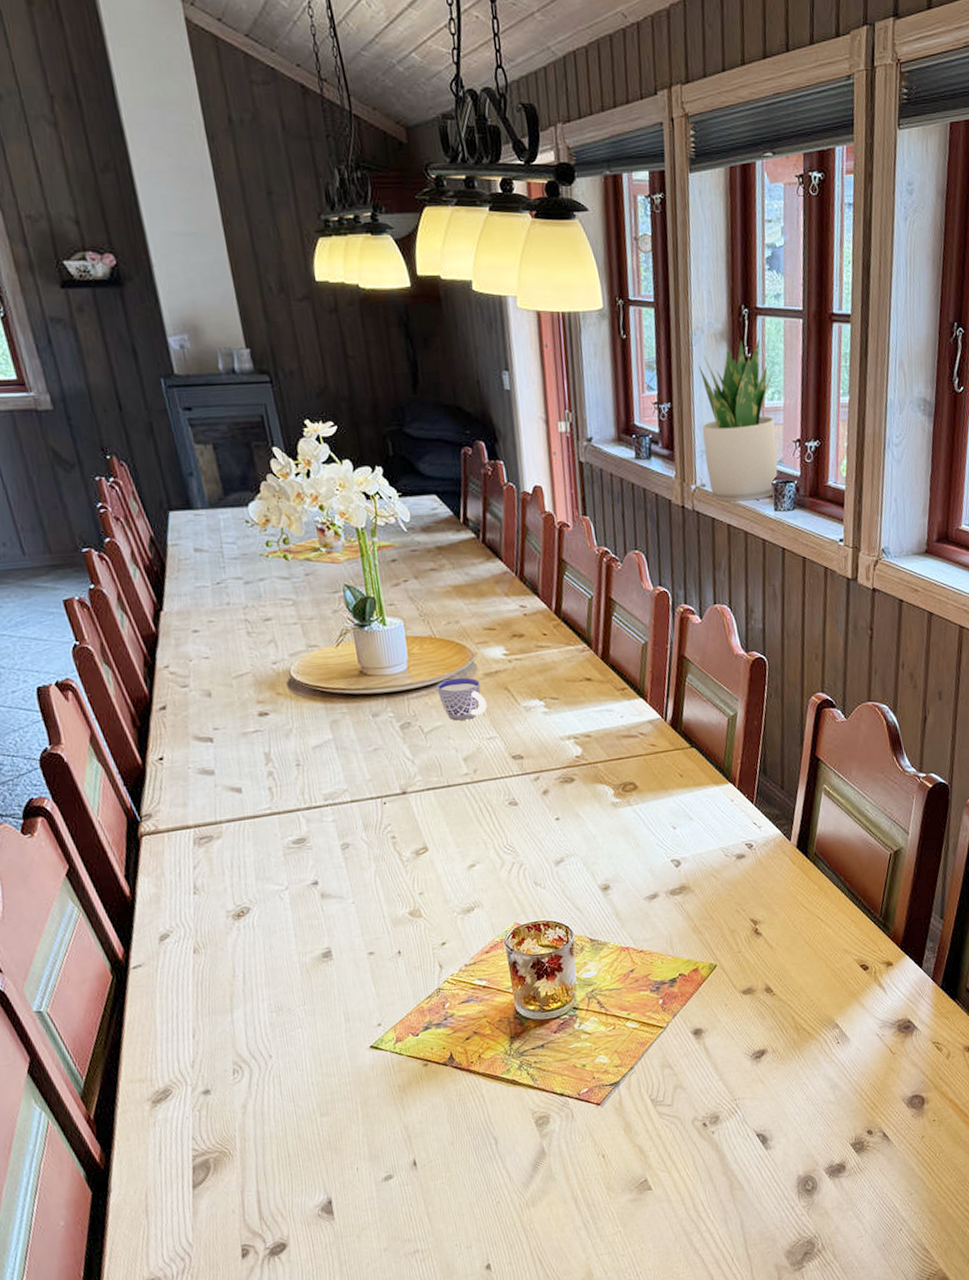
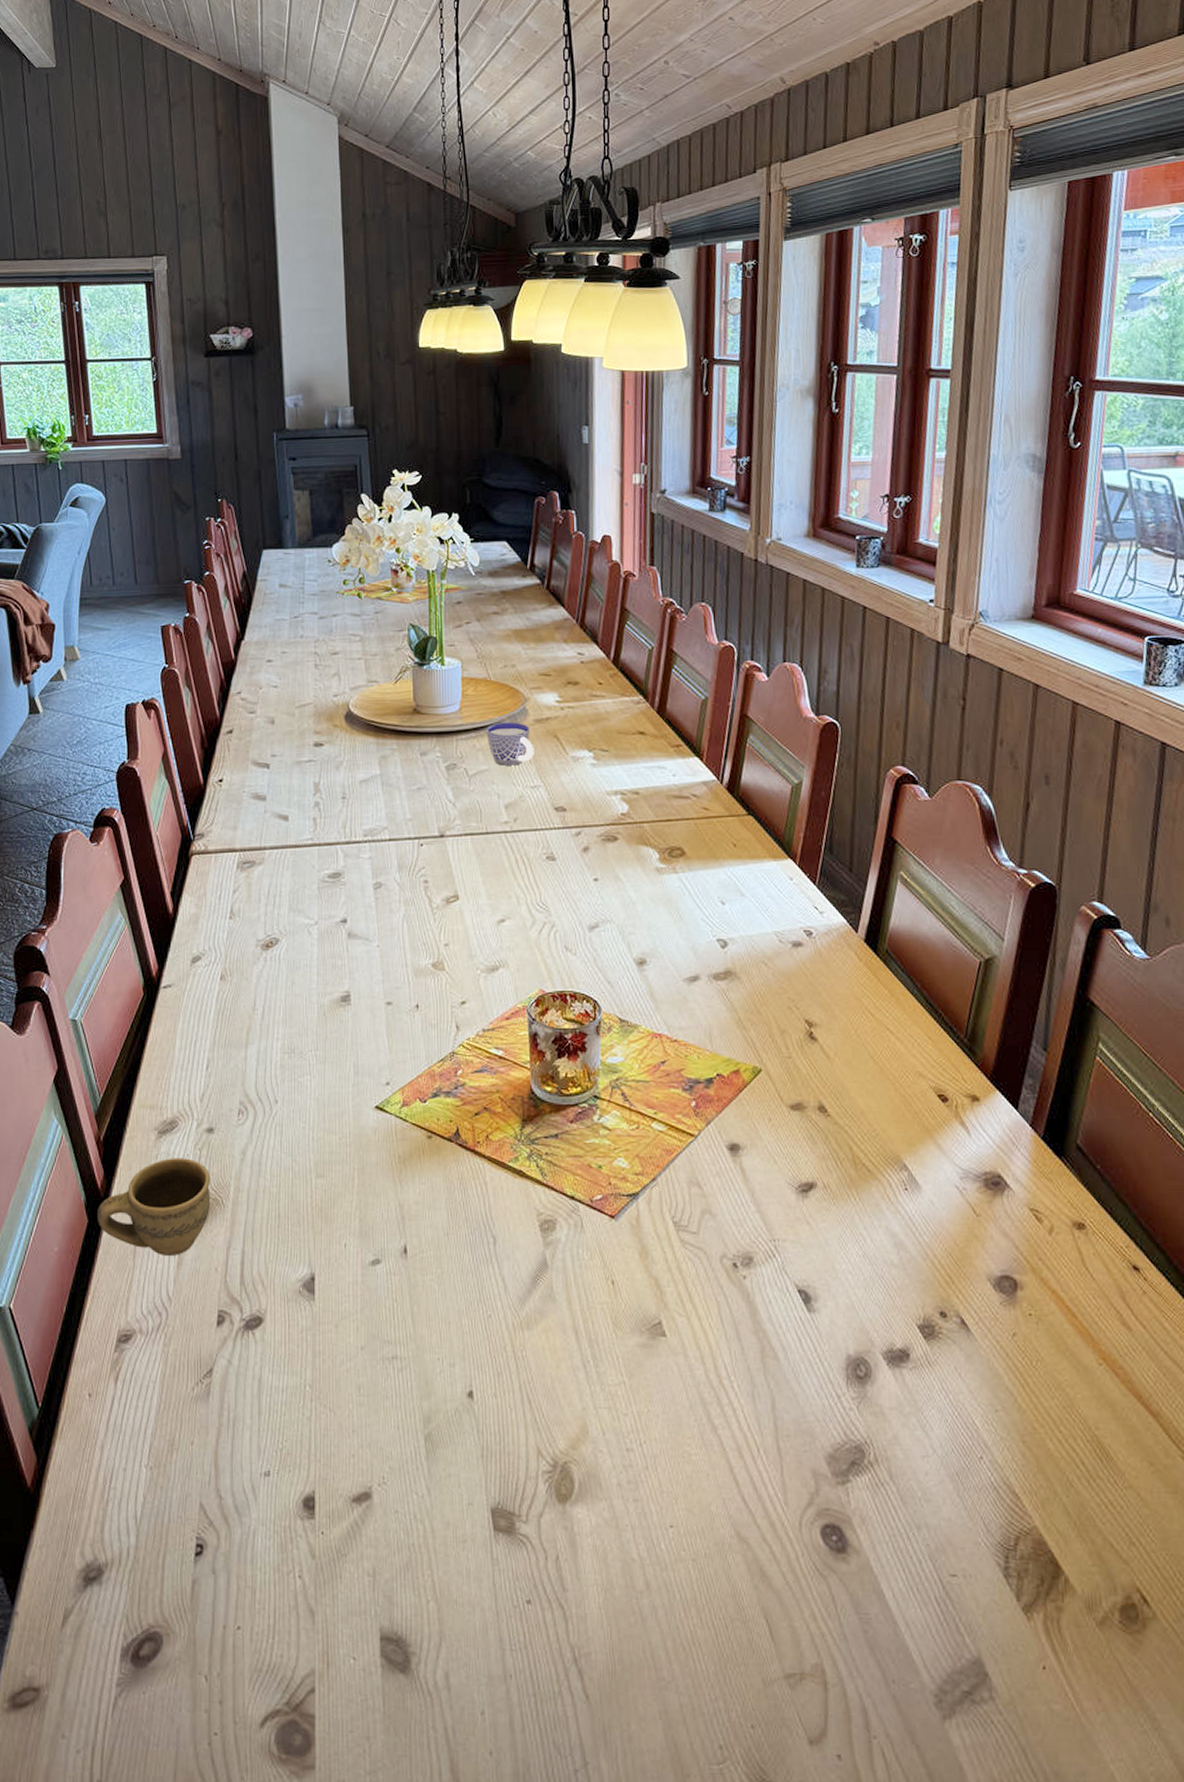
cup: none [100,1120,218,1209] -> present [98,1158,211,1255]
planter: present [699,339,778,503] -> none [781,395,863,558]

